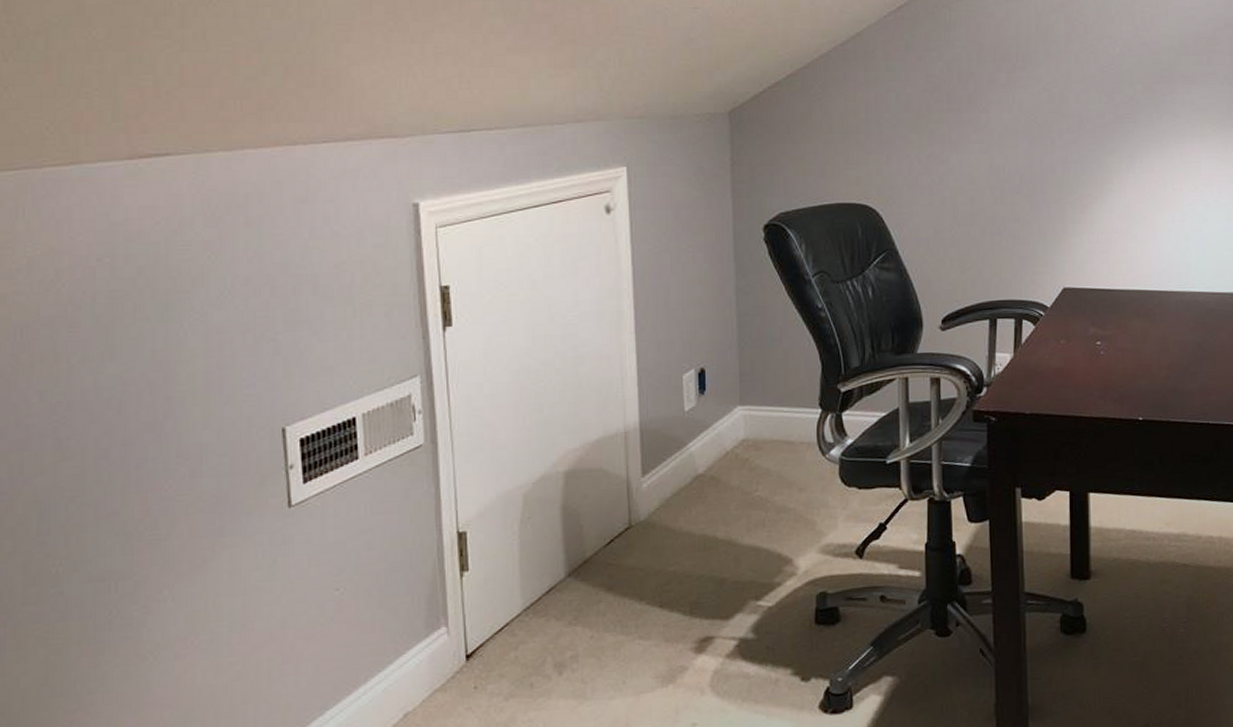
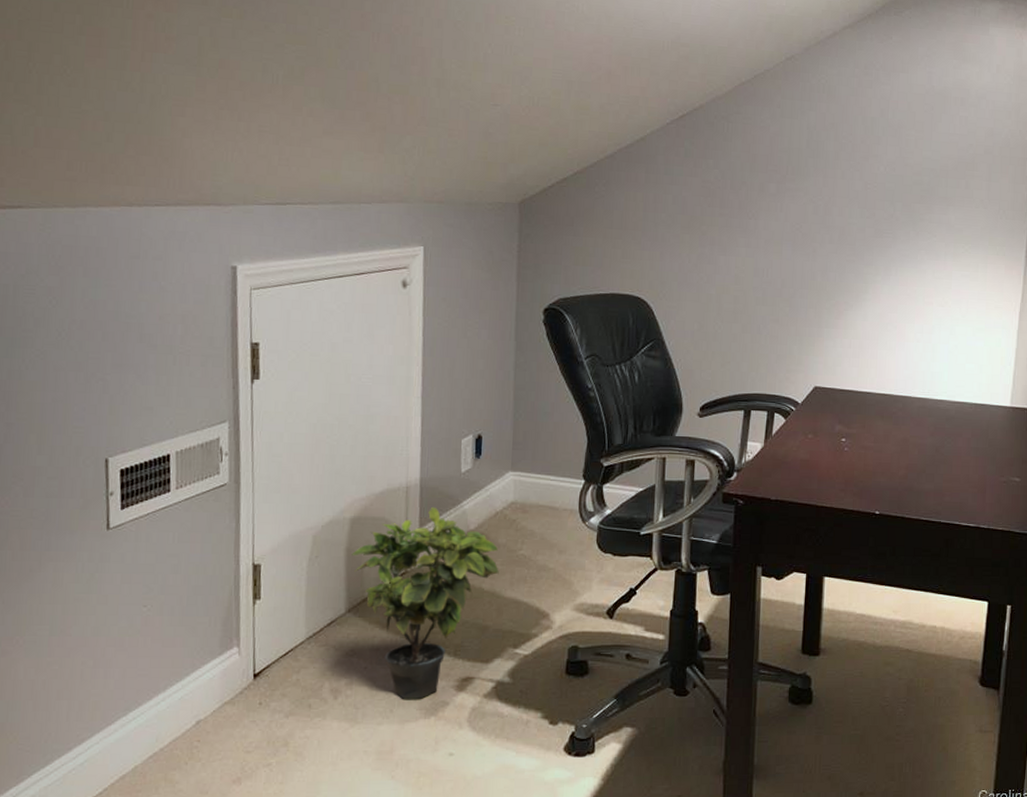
potted plant: none [568,451,734,668] -> present [351,506,499,699]

